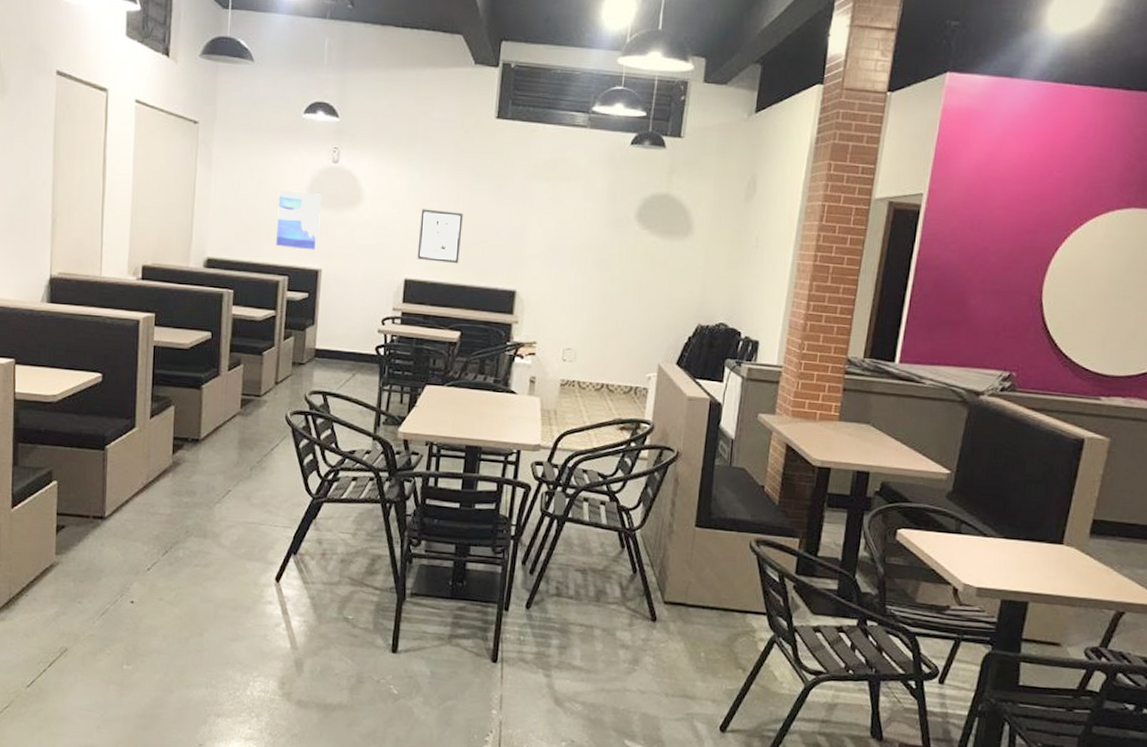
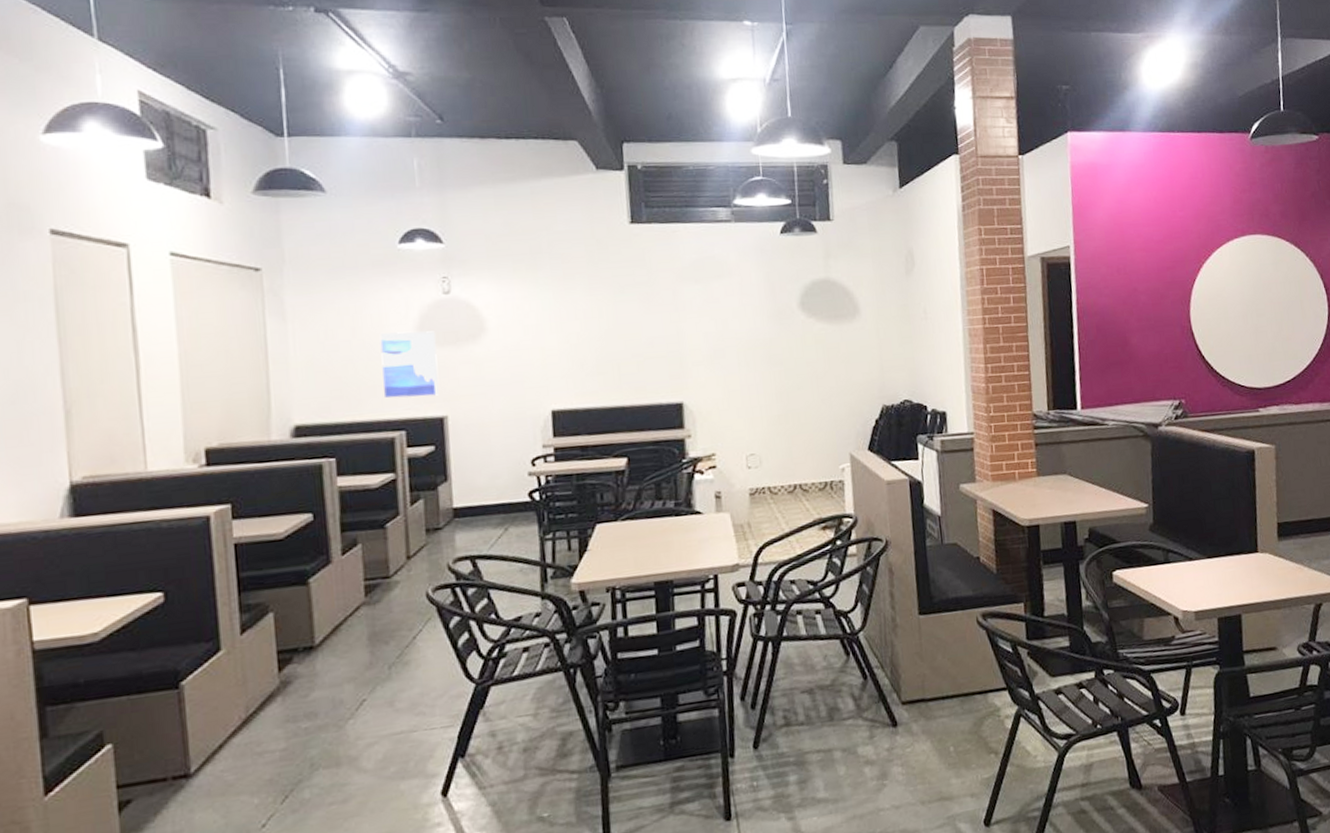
wall art: present [417,209,463,264] -> none [559,328,613,387]

